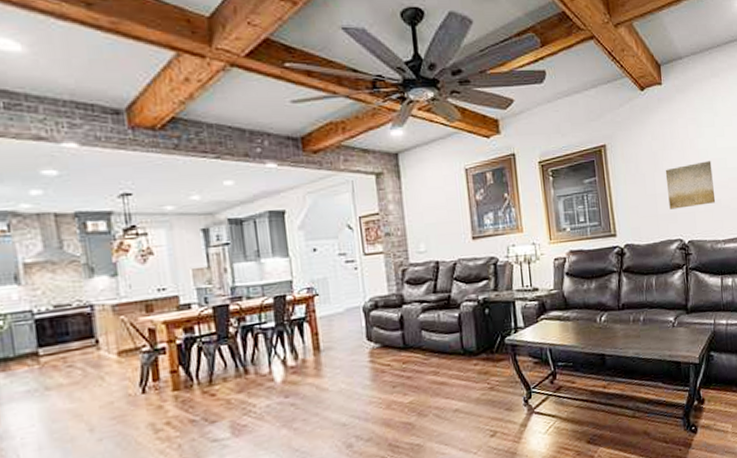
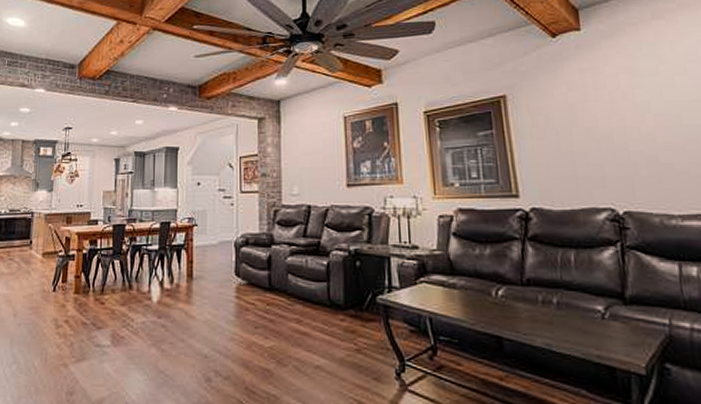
wall art: present [665,161,716,210] -> none [587,116,666,171]

